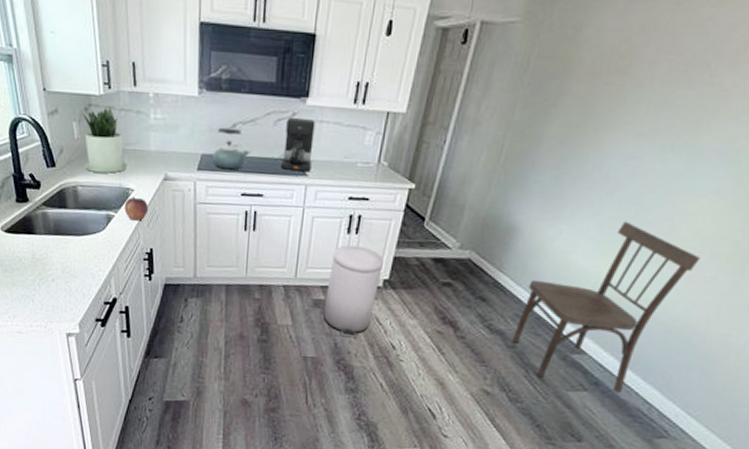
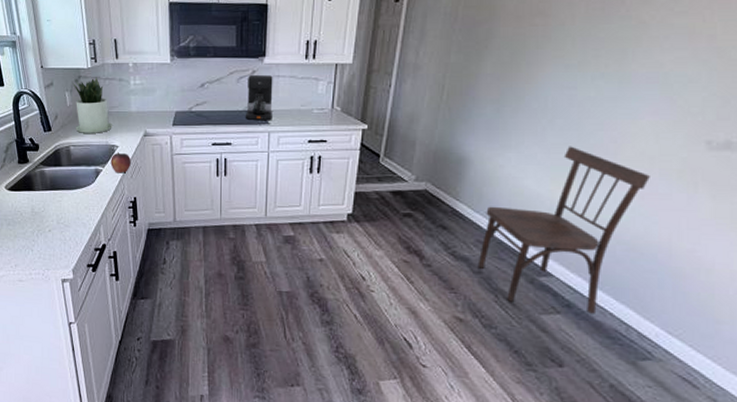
kettle: present [212,127,252,170] -> none [185,87,219,123]
pedal bin: present [323,244,383,338] -> none [295,183,345,271]

